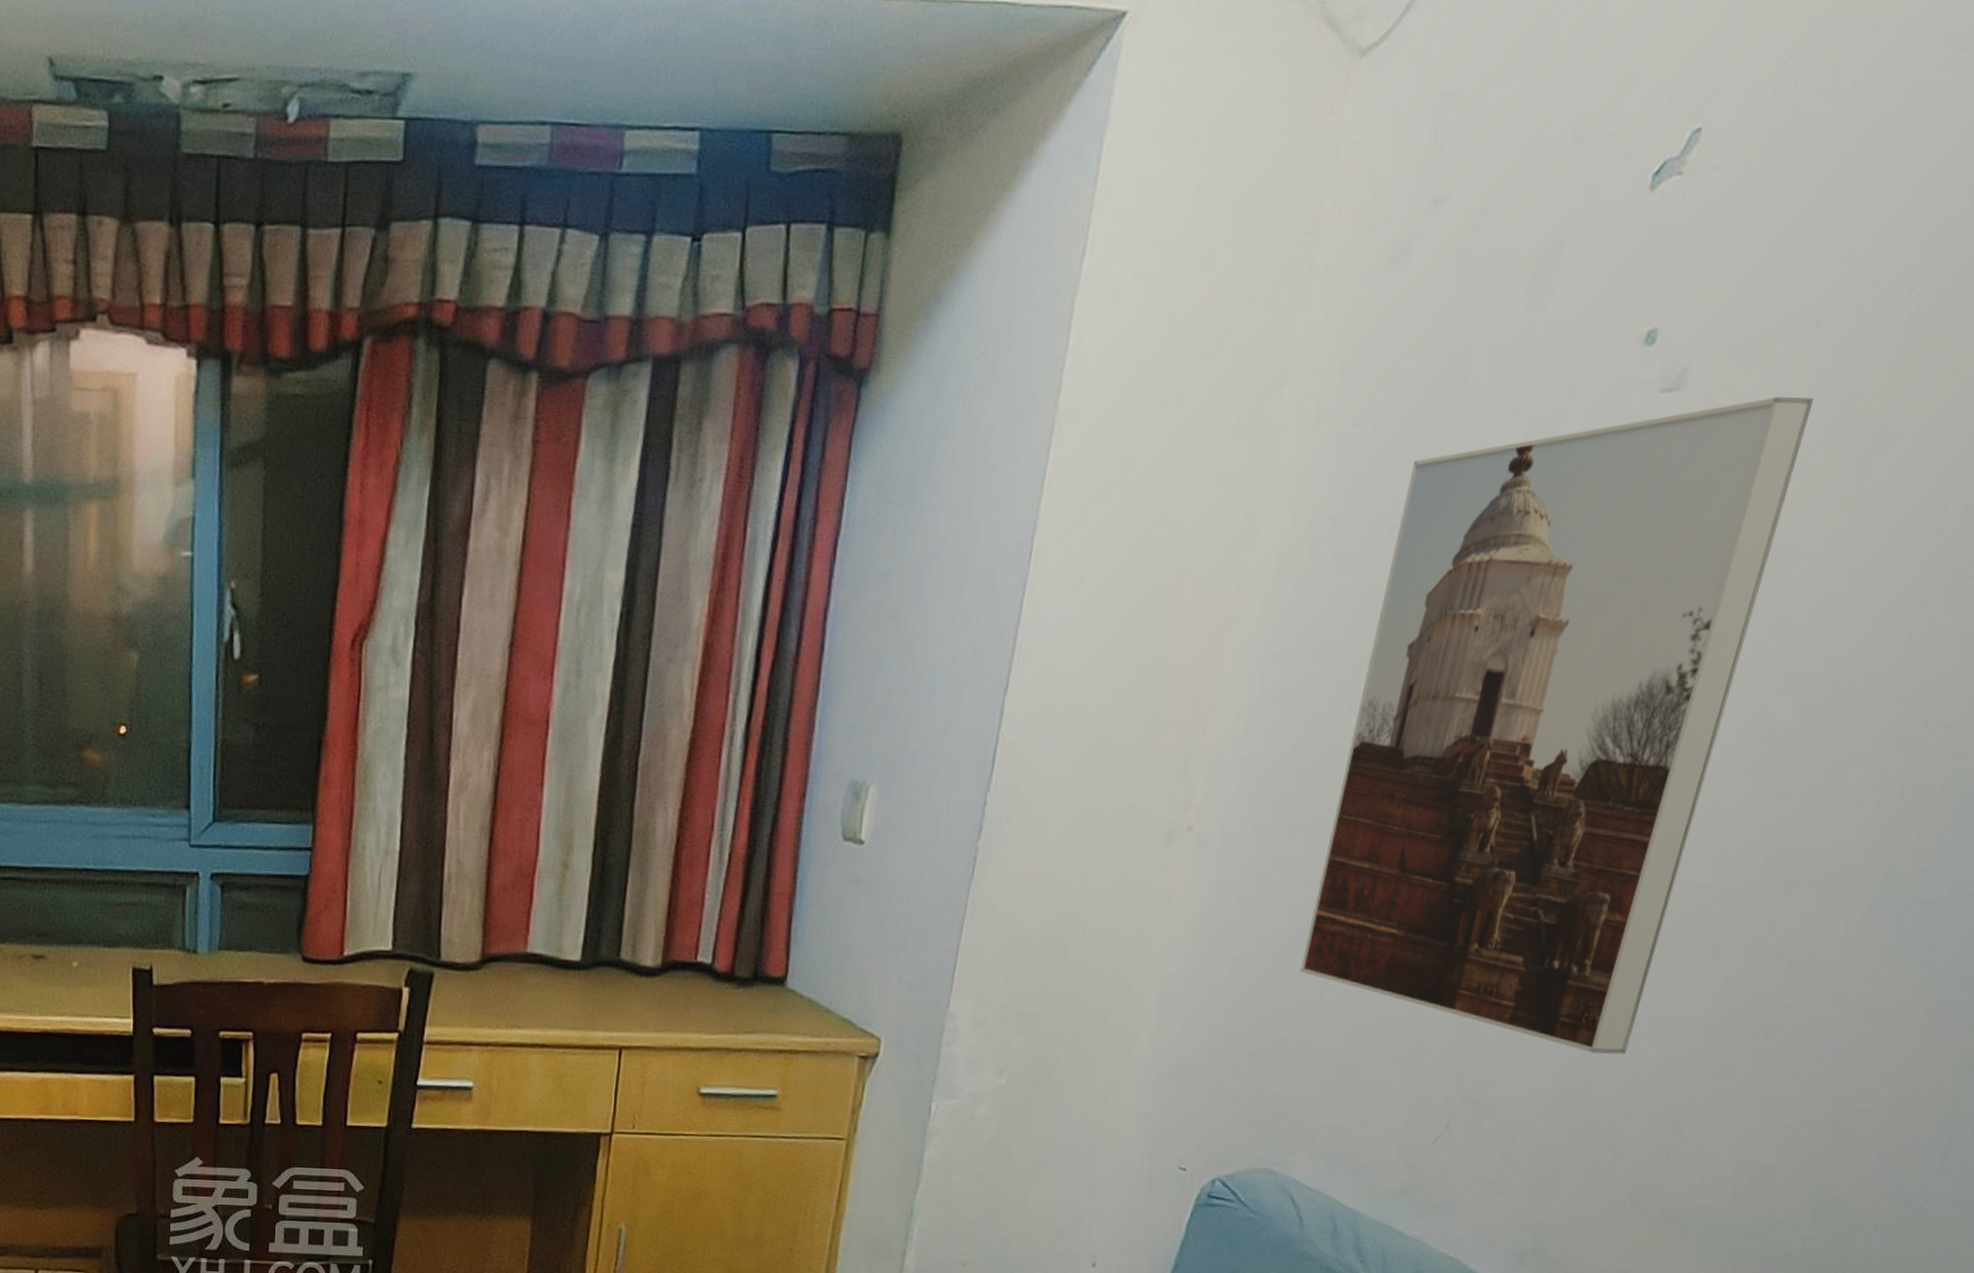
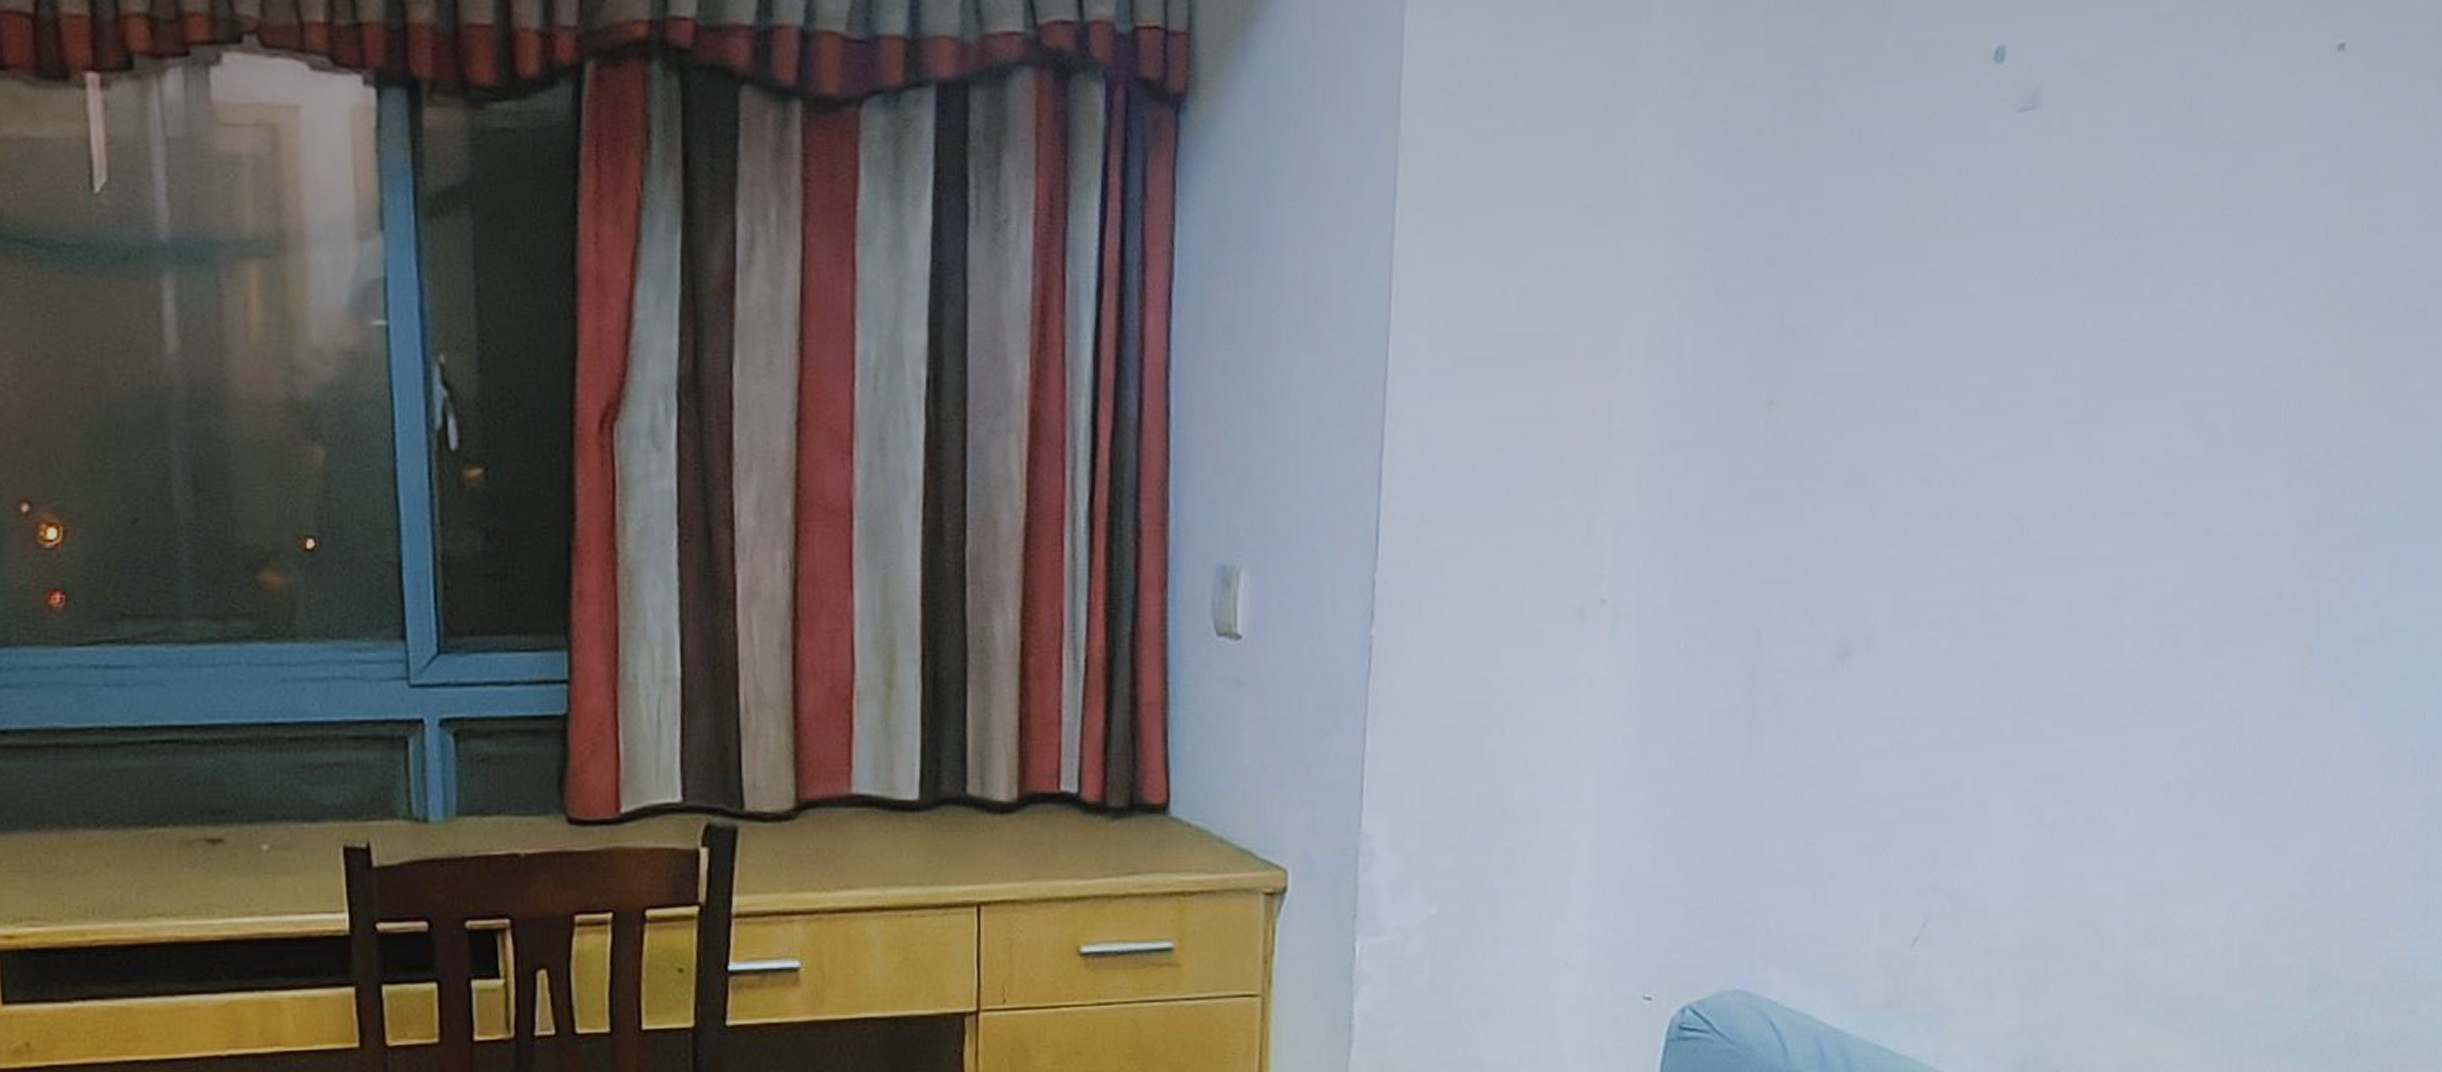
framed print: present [1300,397,1814,1054] -> none [1744,115,2167,829]

